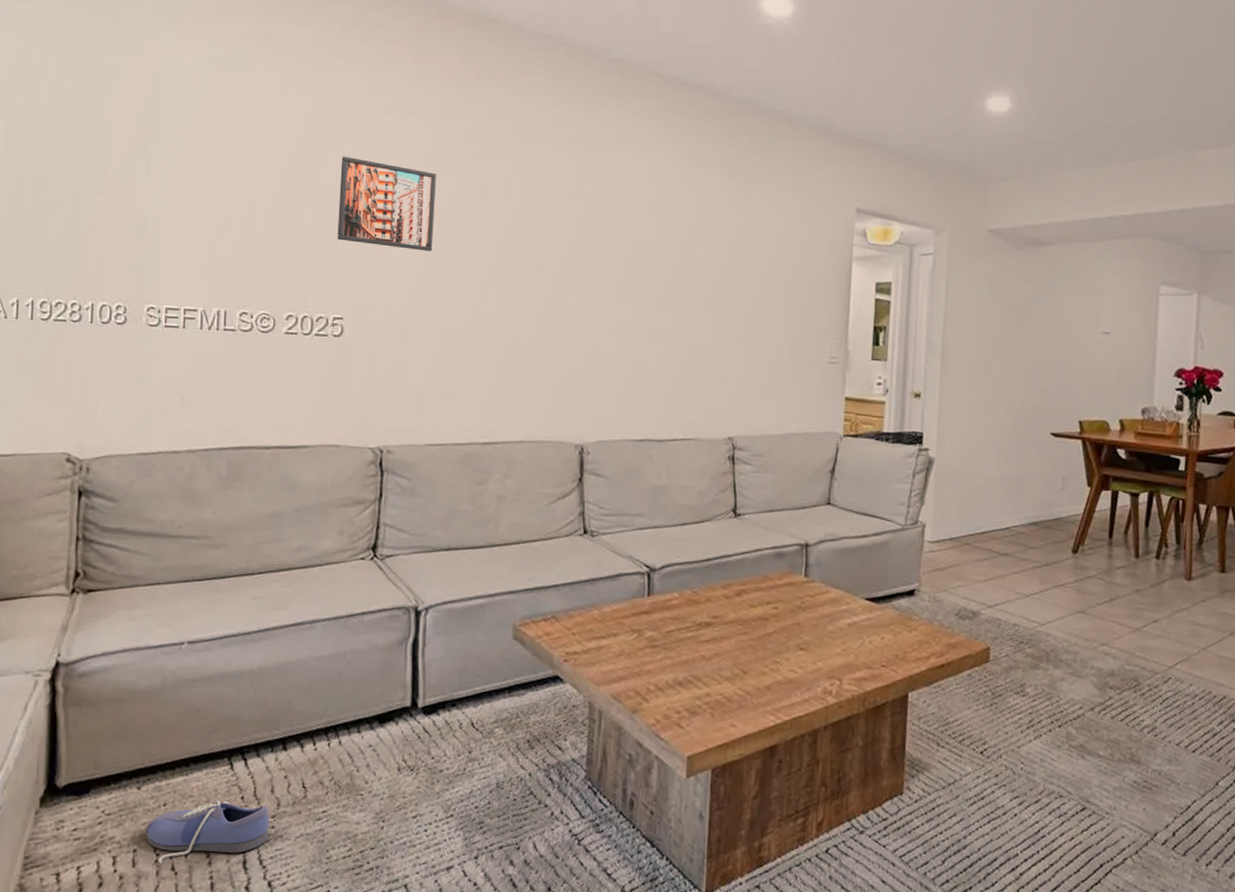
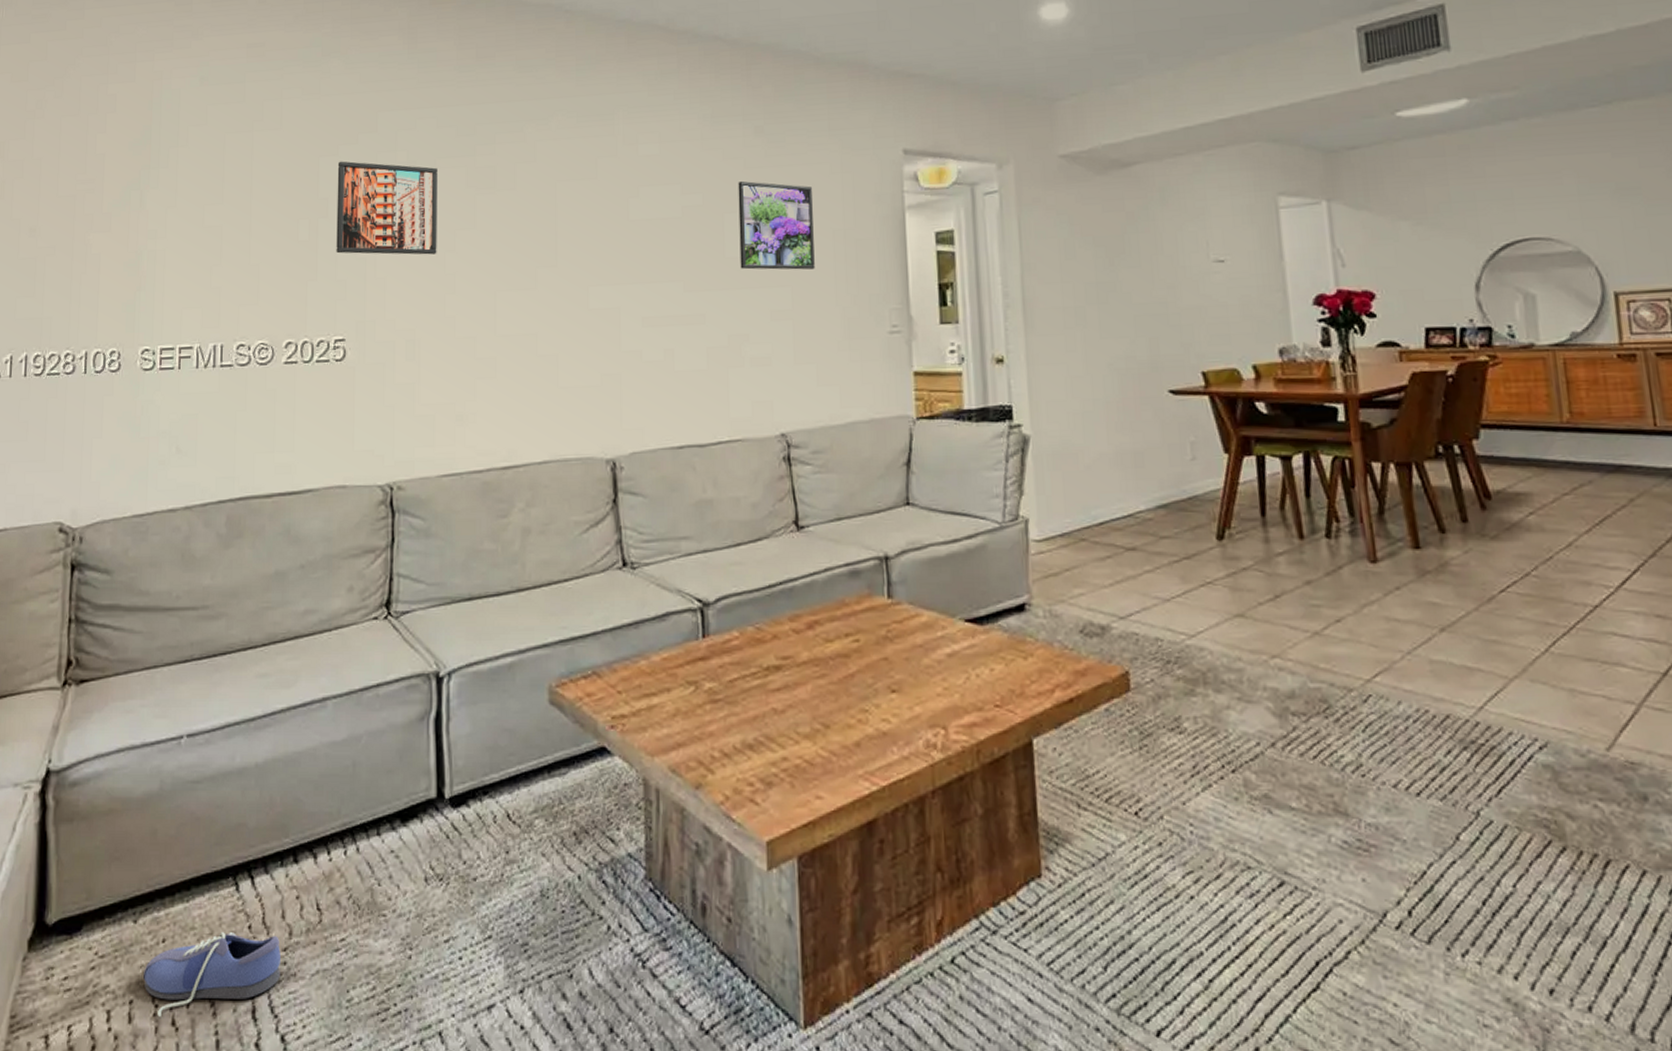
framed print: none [705,219,774,302] -> present [738,181,815,270]

